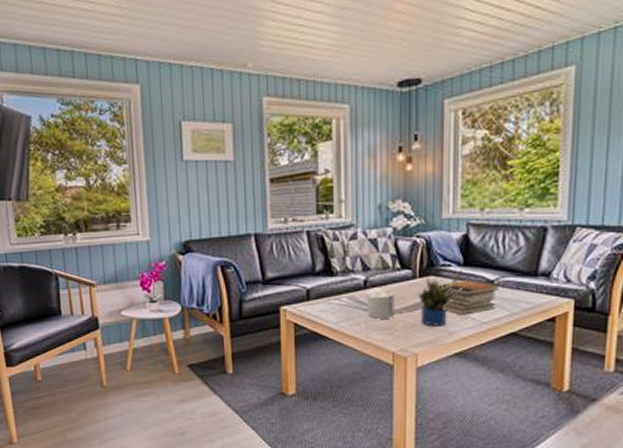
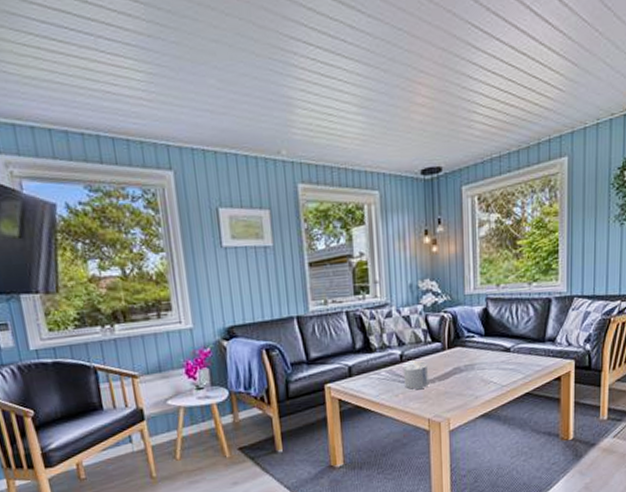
potted plant: present [418,270,463,326] -> none [448,340,485,393]
book stack: present [438,279,499,315] -> none [464,347,515,381]

